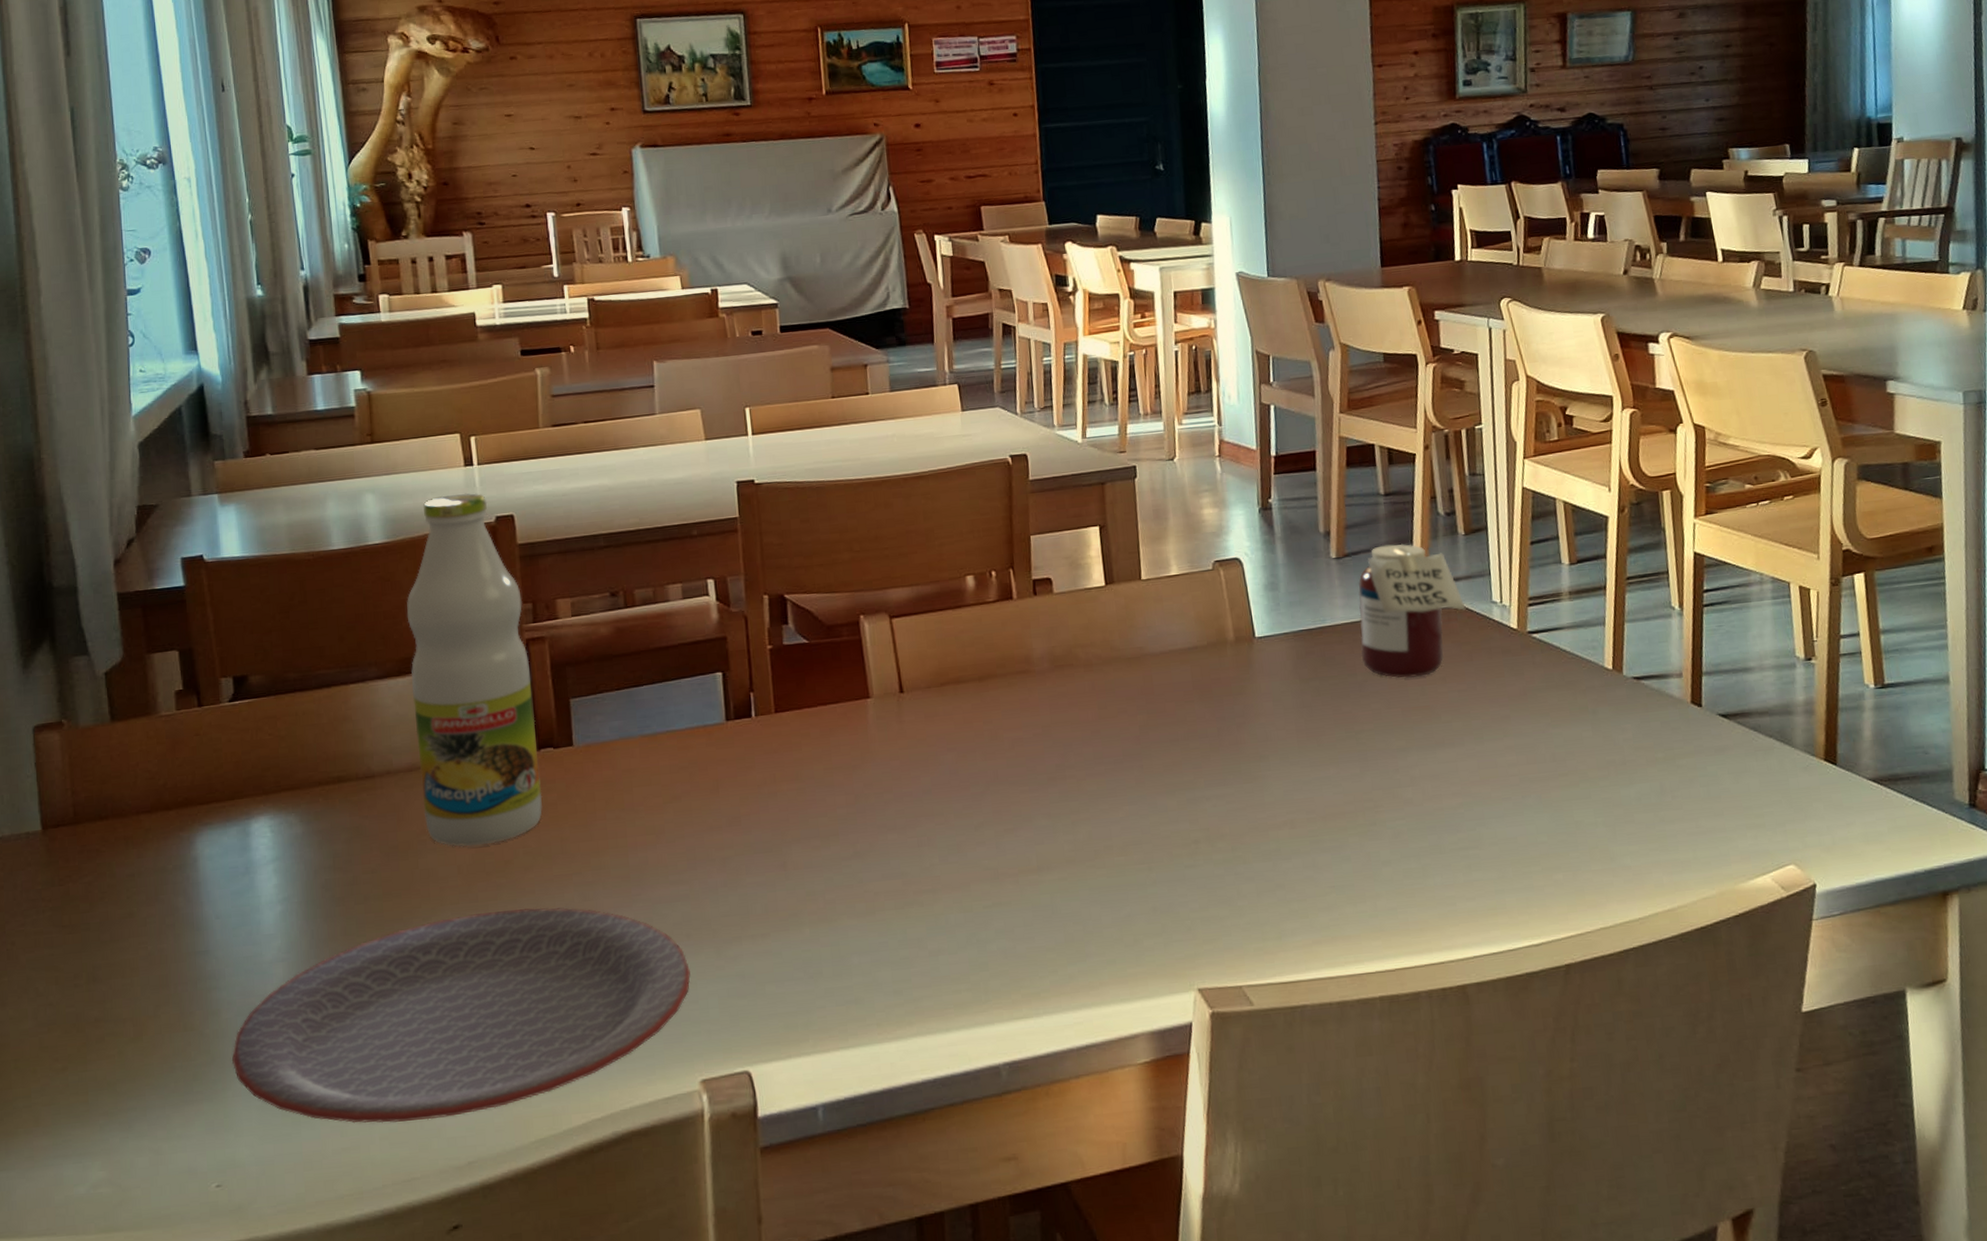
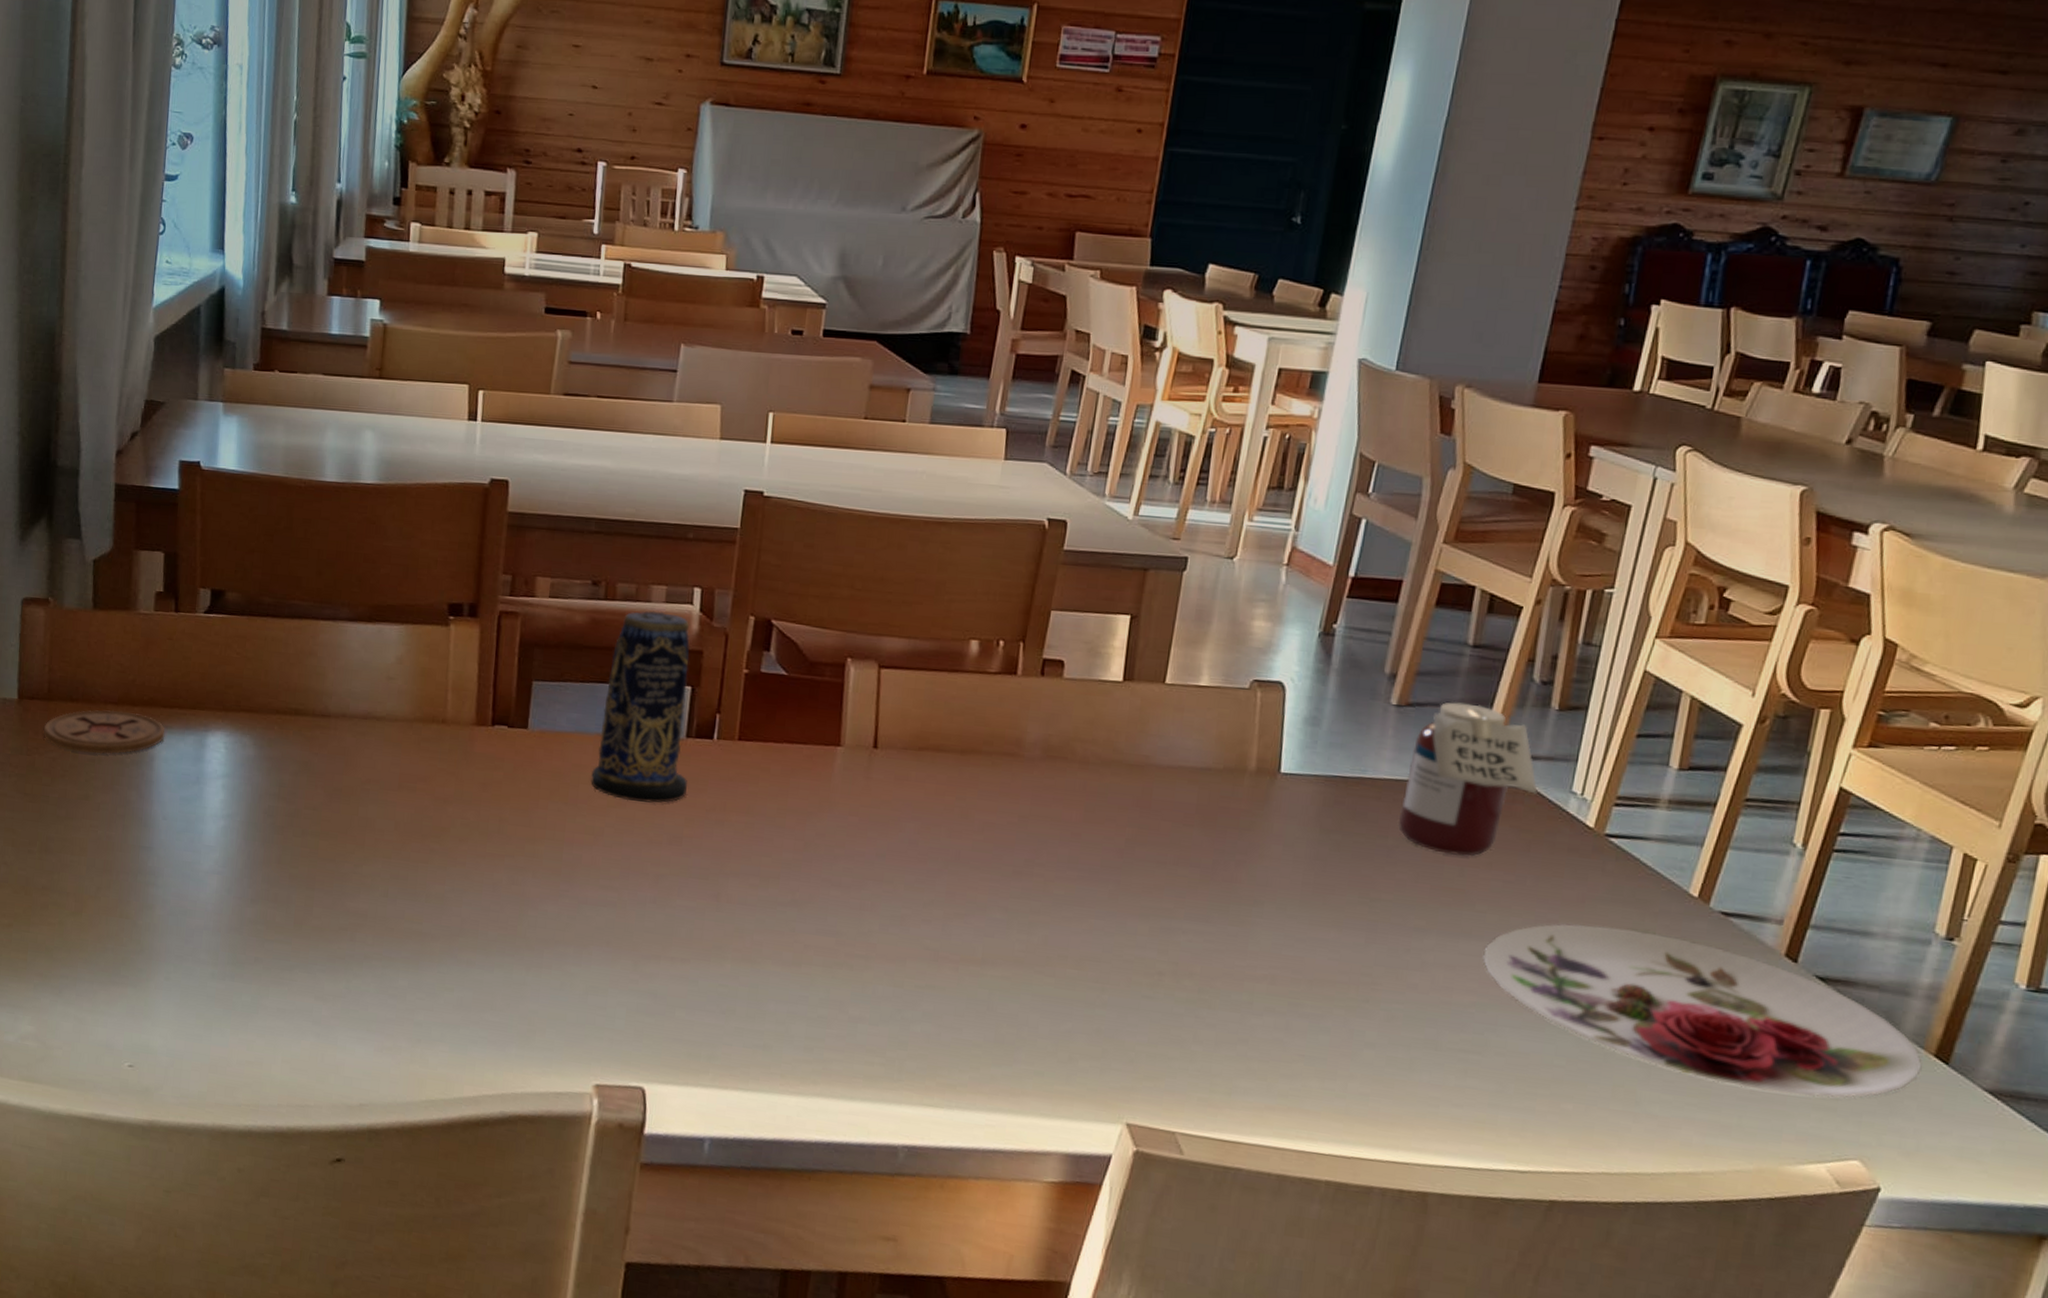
coaster: none [74,817,206,870] -> present [43,710,165,754]
plate: present [232,907,691,1124] -> none [159,869,604,1061]
bottle: present [406,493,543,847] -> none [371,446,502,808]
candle: none [642,608,736,794] -> present [591,610,691,803]
plate: none [1458,707,1818,825] -> present [1483,923,1922,1098]

